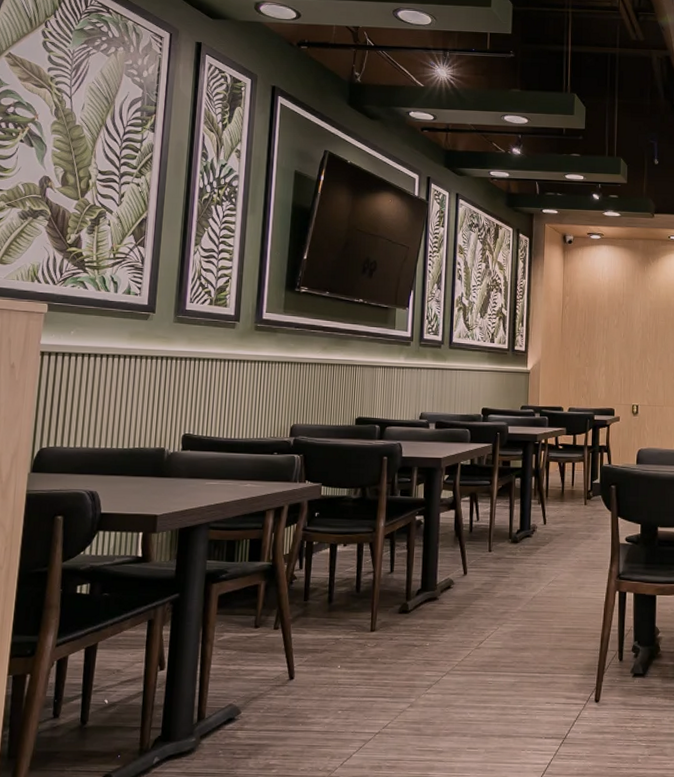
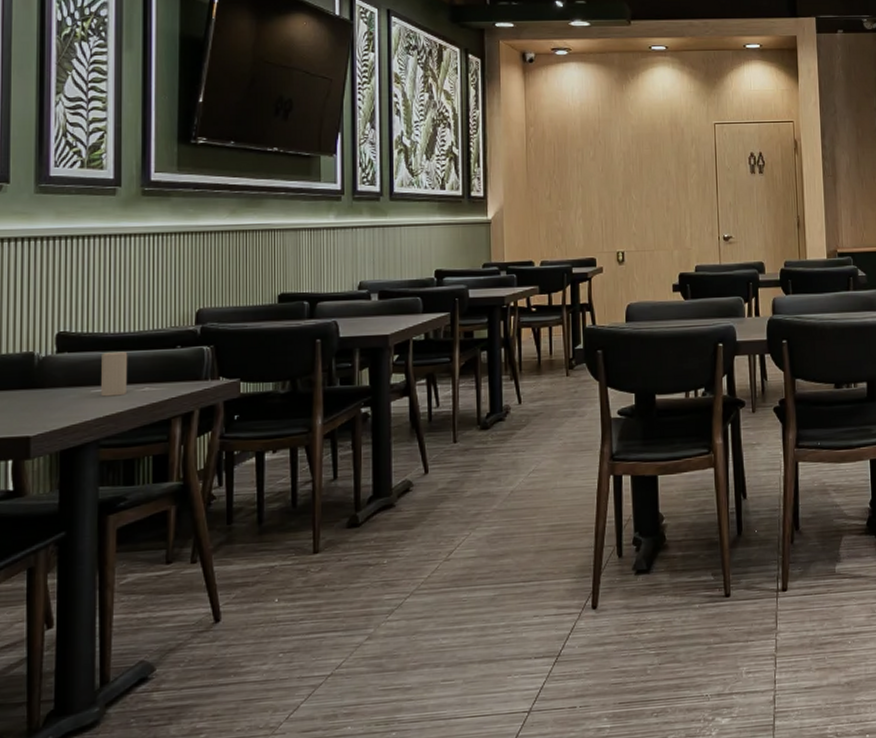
cup: none [213,453,236,489] -> present [101,351,128,397]

